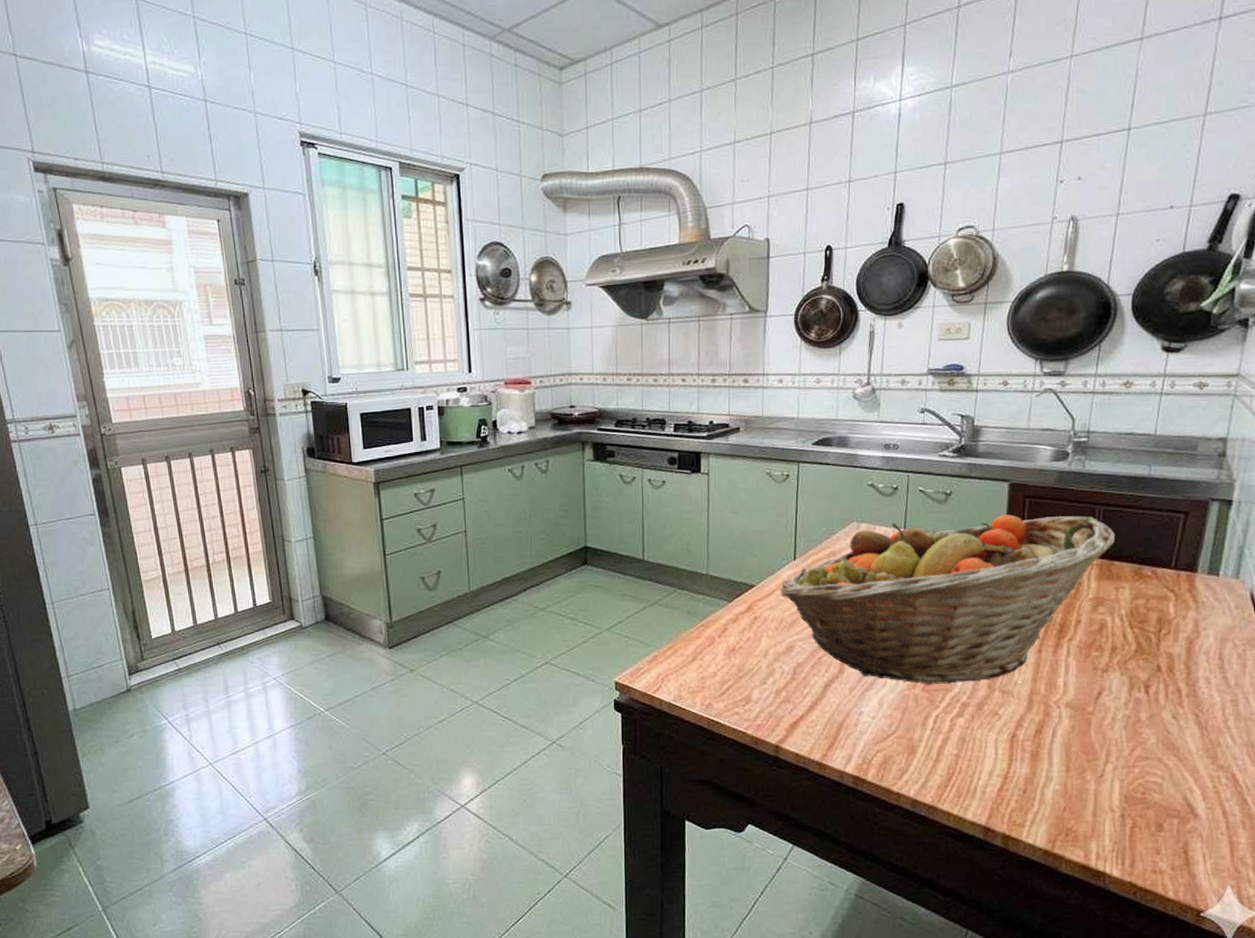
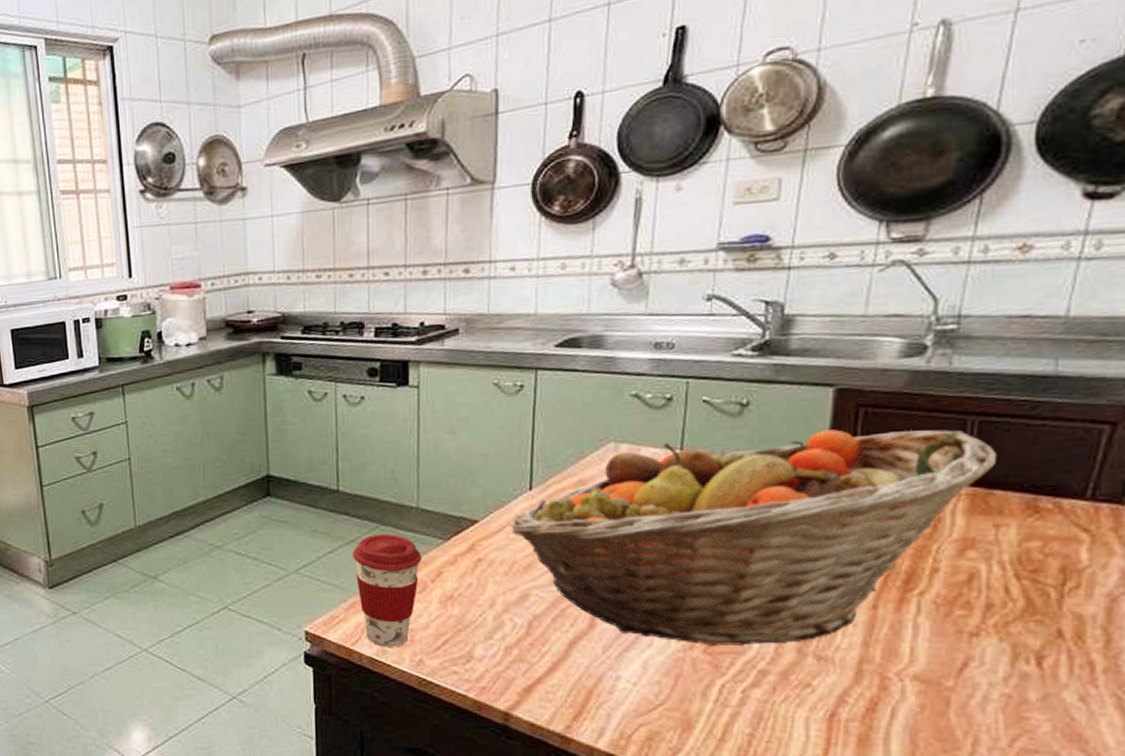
coffee cup: none [655,596,710,694] -> present [352,534,421,647]

